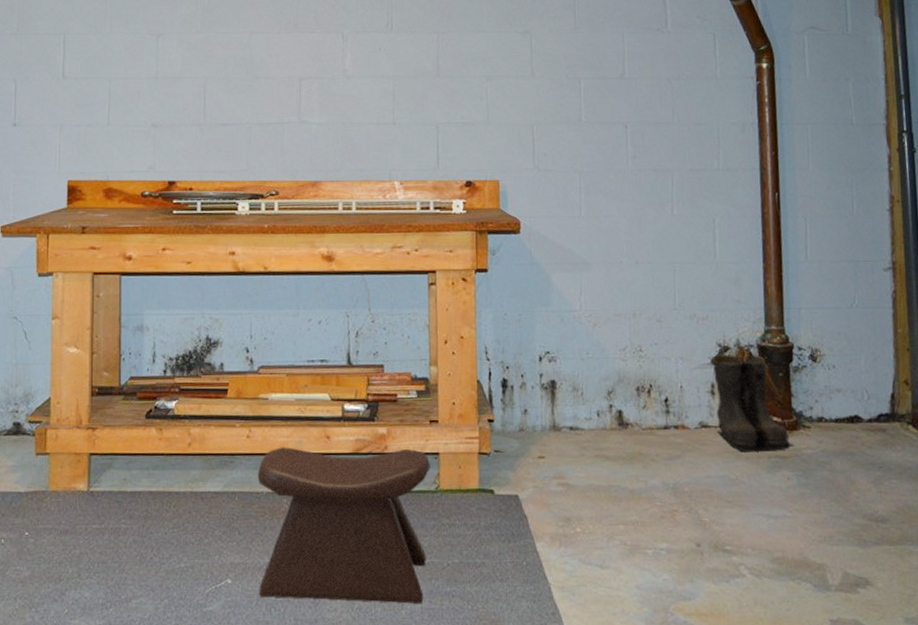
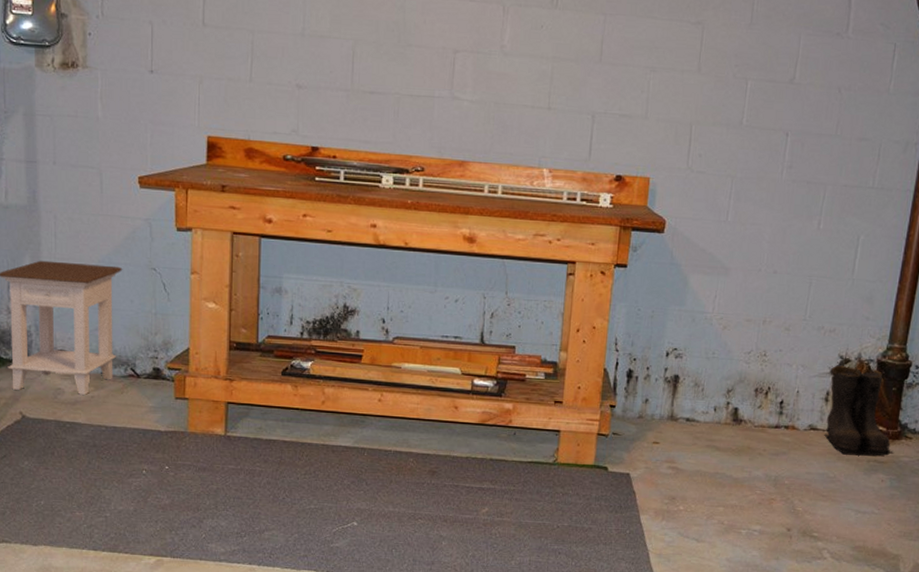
stool: present [257,447,430,604] -> none [382,412,551,557]

